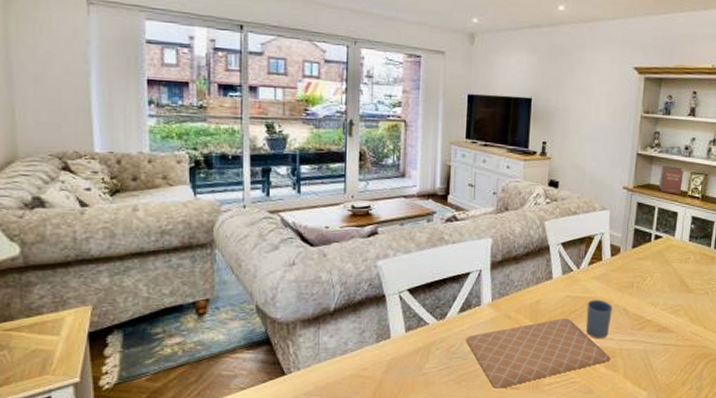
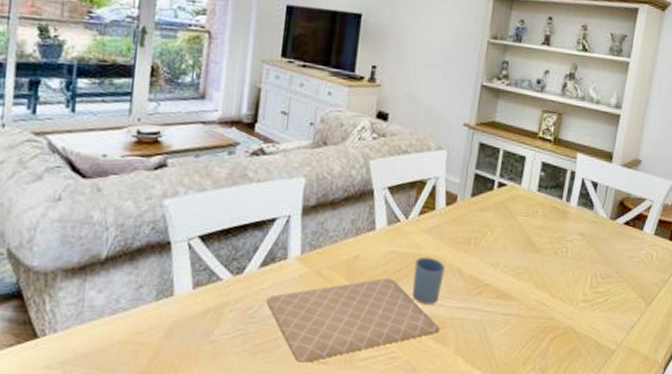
books: present [659,166,684,195] -> none [505,101,534,136]

